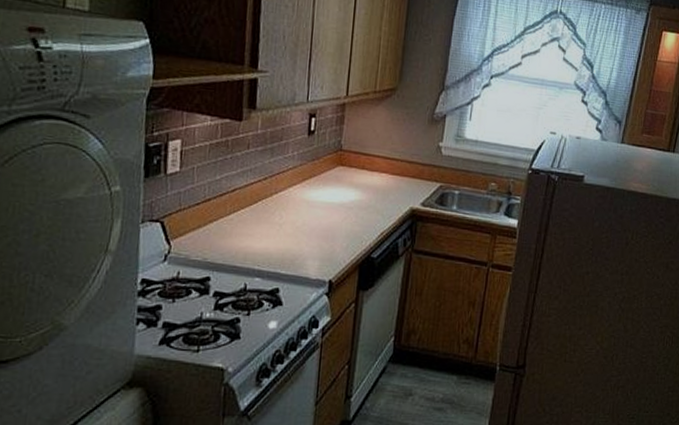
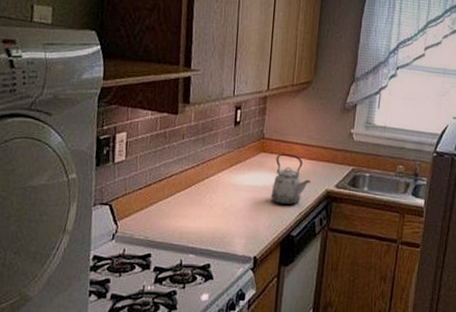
kettle: none [349,167,394,224] -> present [271,153,310,205]

